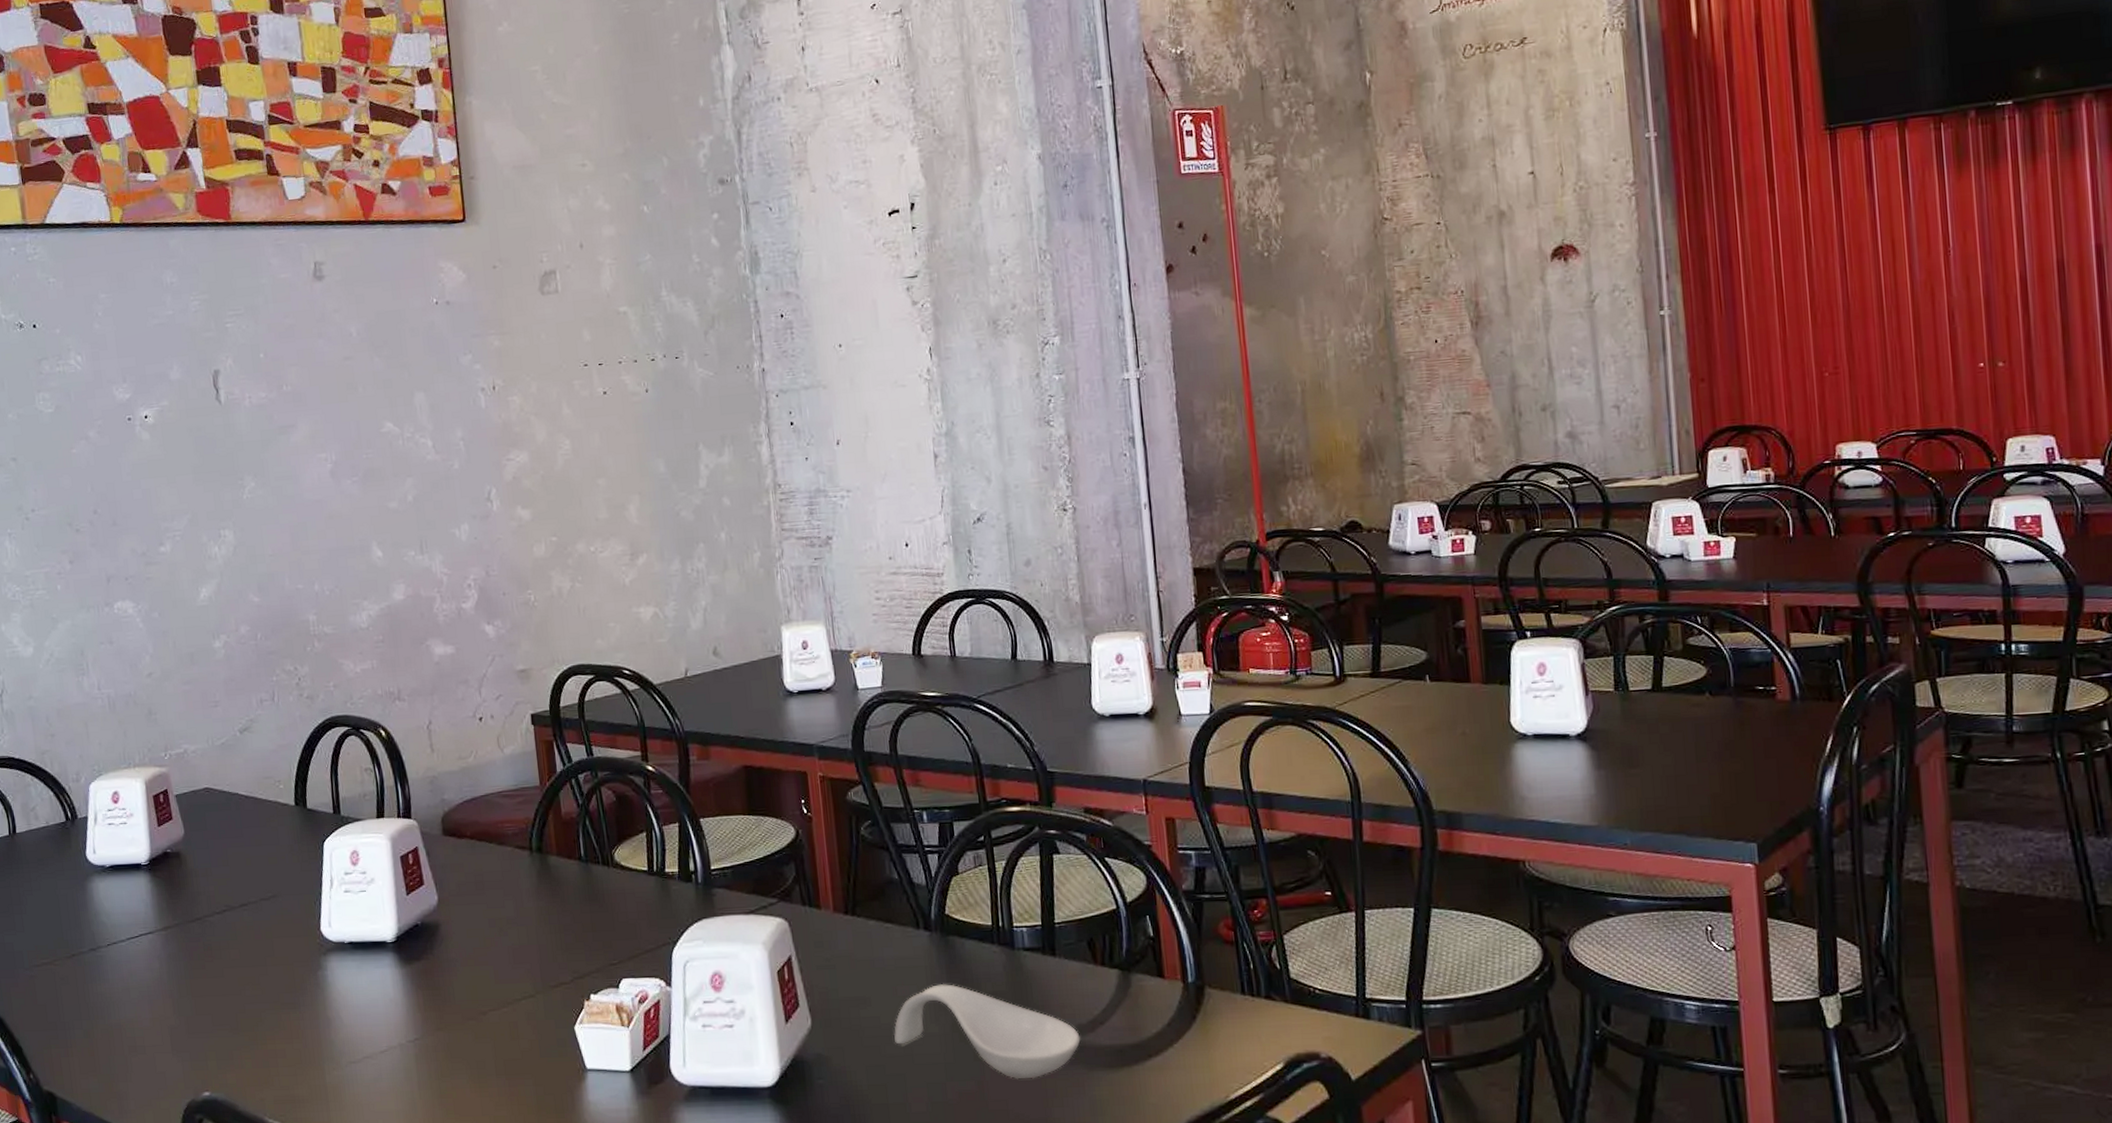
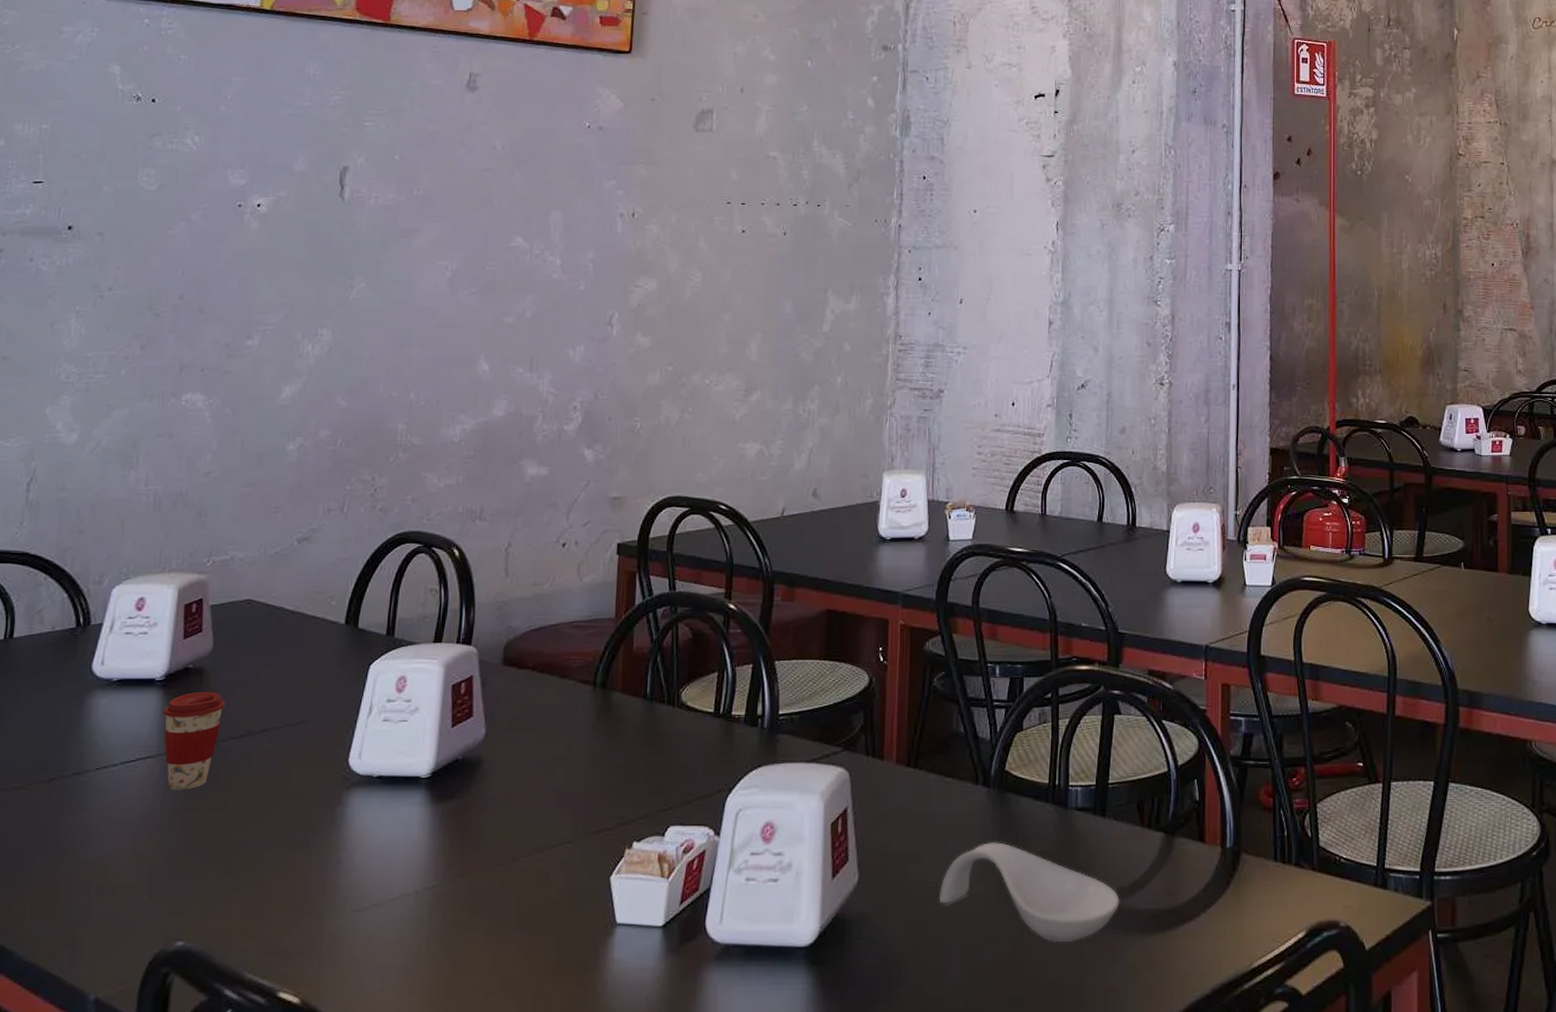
coffee cup: none [153,872,205,962] -> present [163,691,225,791]

